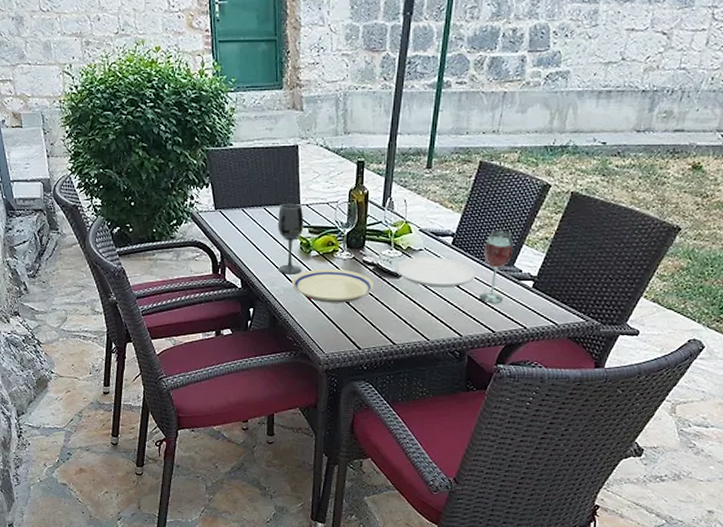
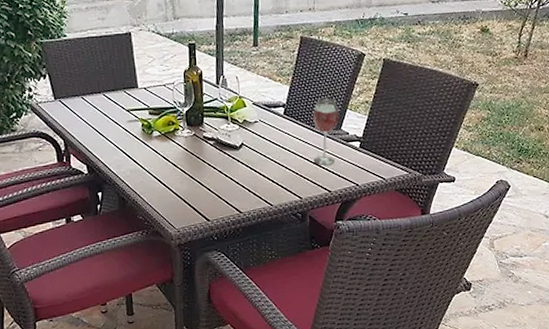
wine glass: present [277,203,304,274] -> none [117,87,145,156]
plate: present [291,268,375,303] -> none [136,146,217,180]
plate: present [395,256,477,288] -> none [233,126,310,156]

